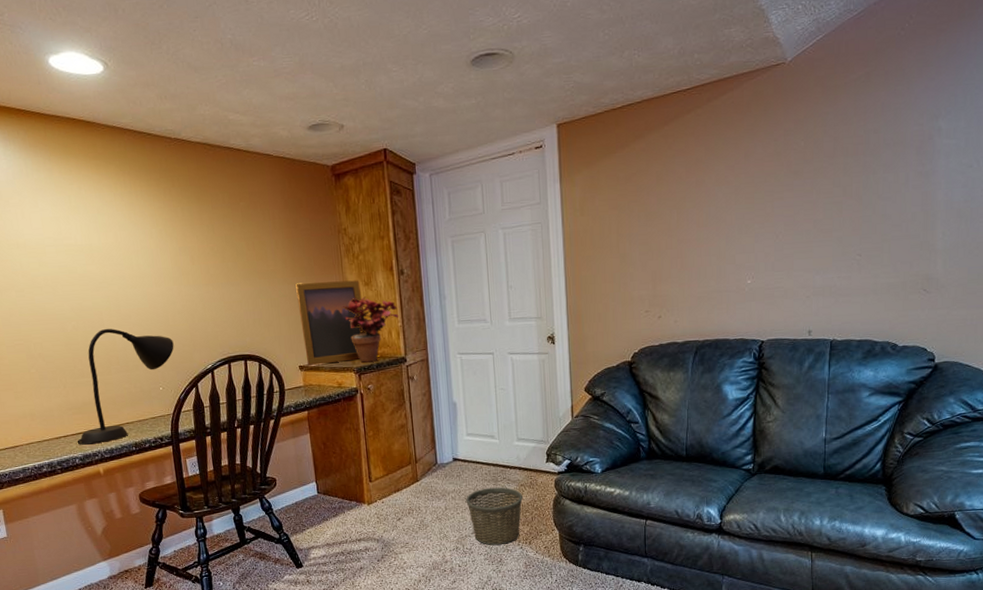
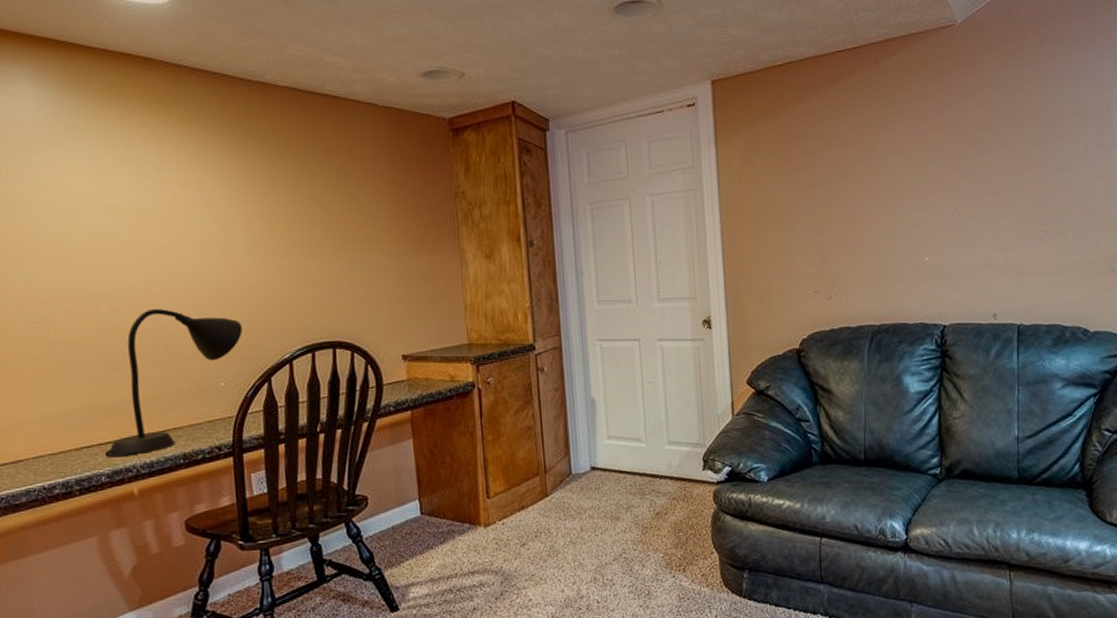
picture frame: present [294,280,367,365] -> none [399,252,487,354]
potted plant: present [343,296,399,363] -> none [459,271,527,351]
basket: present [466,487,524,546] -> none [606,501,676,575]

